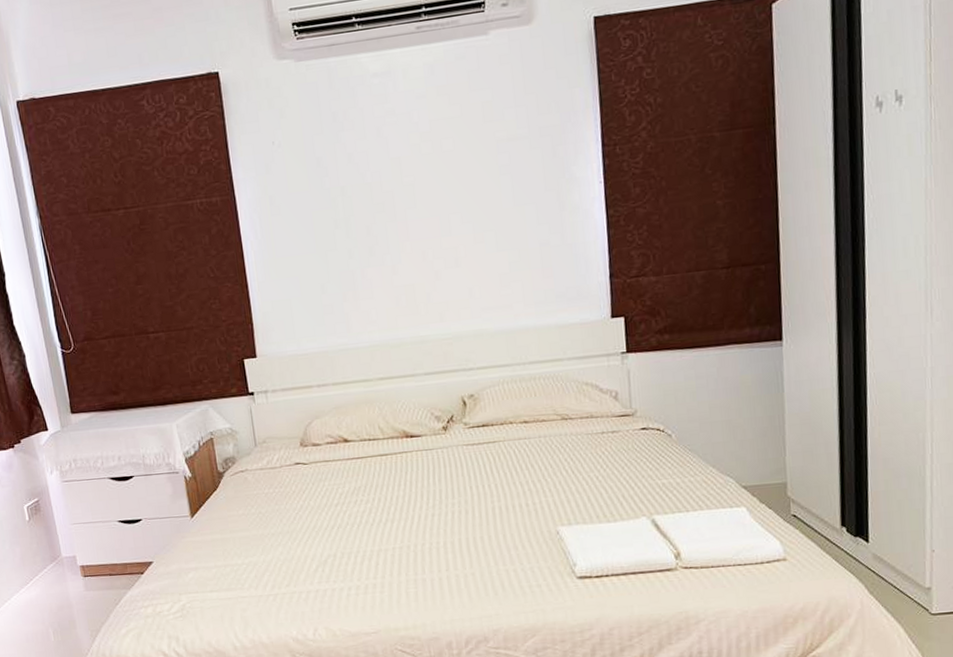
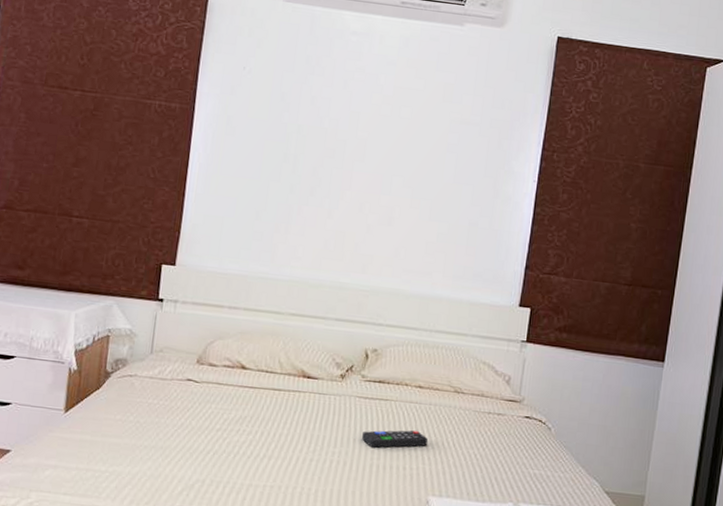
remote control: none [478,465,545,491] -> present [362,430,428,448]

